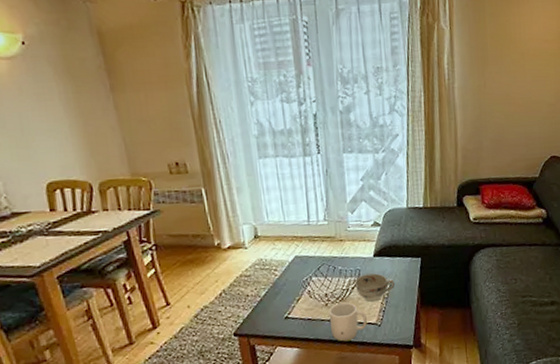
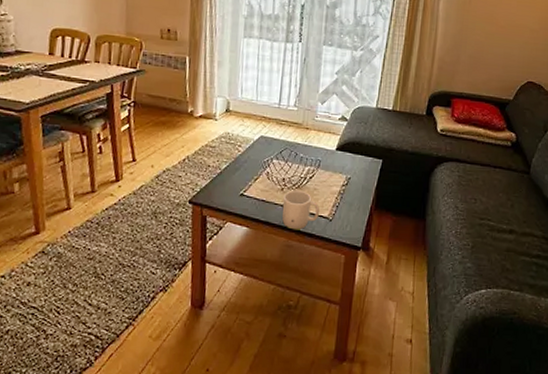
teacup: present [354,273,395,302] -> none [313,166,353,195]

